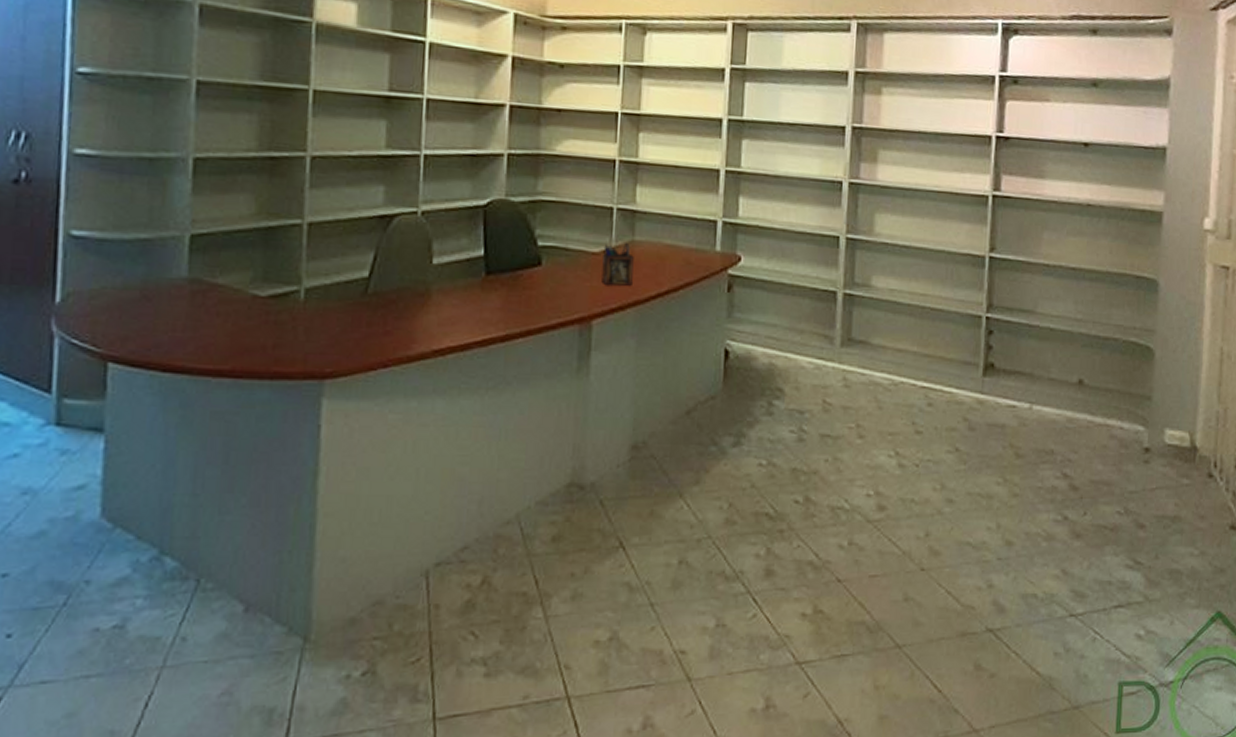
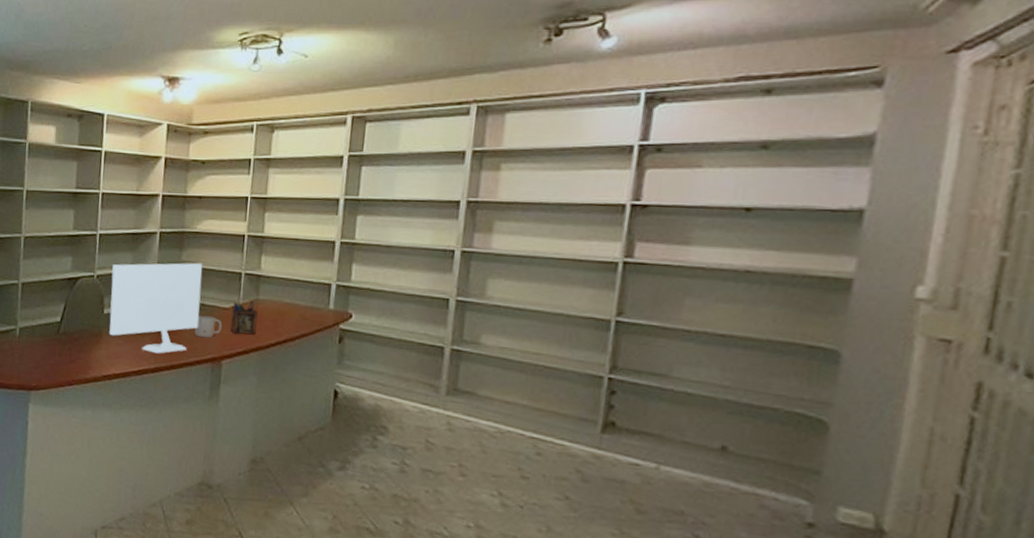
computer monitor: none [441,194,565,316] -> present [109,262,202,354]
mug: none [555,262,592,293] -> present [194,315,223,339]

